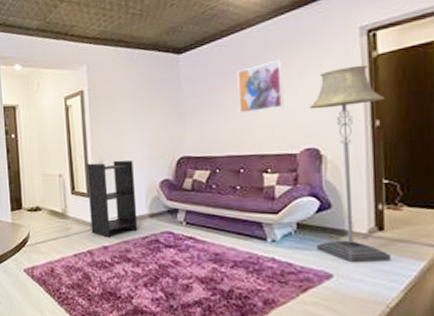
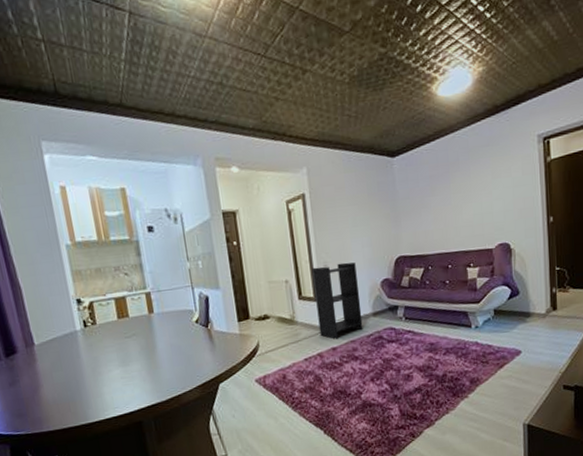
wall art: present [237,59,284,114] -> none [443,163,482,214]
floor lamp: present [308,64,391,262] -> none [501,168,562,339]

